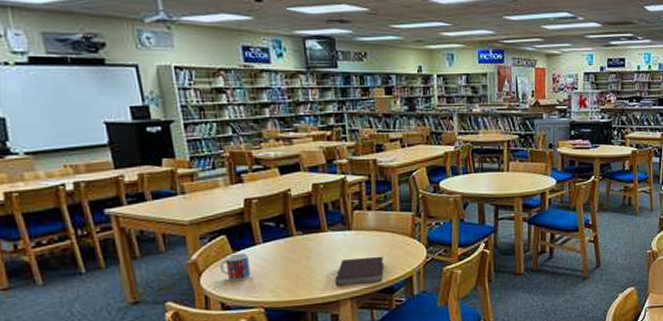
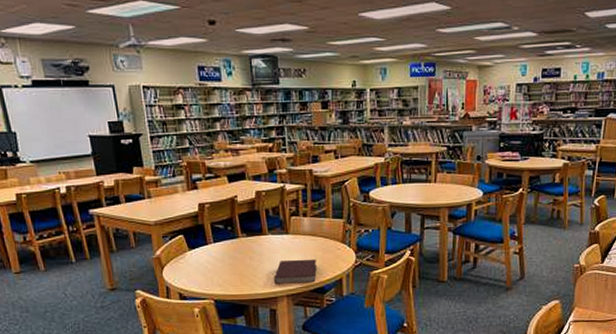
mug: present [219,253,251,282] -> none [178,251,204,276]

